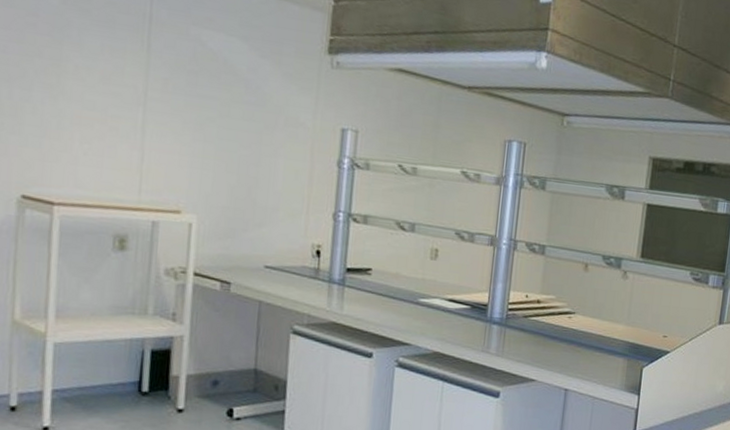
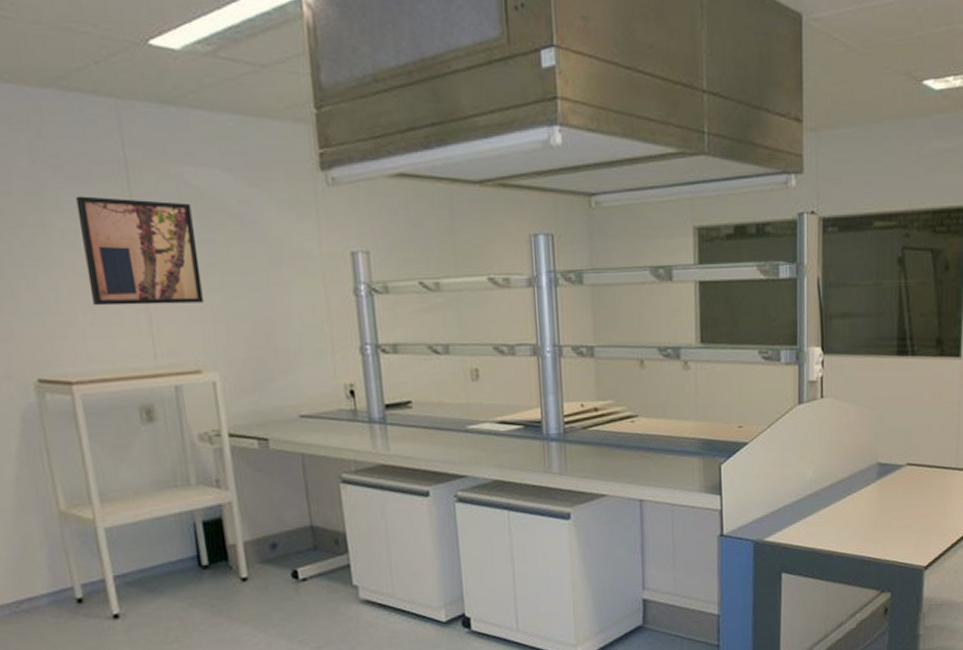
wall art: none [91,38,203,151] -> present [75,196,204,306]

